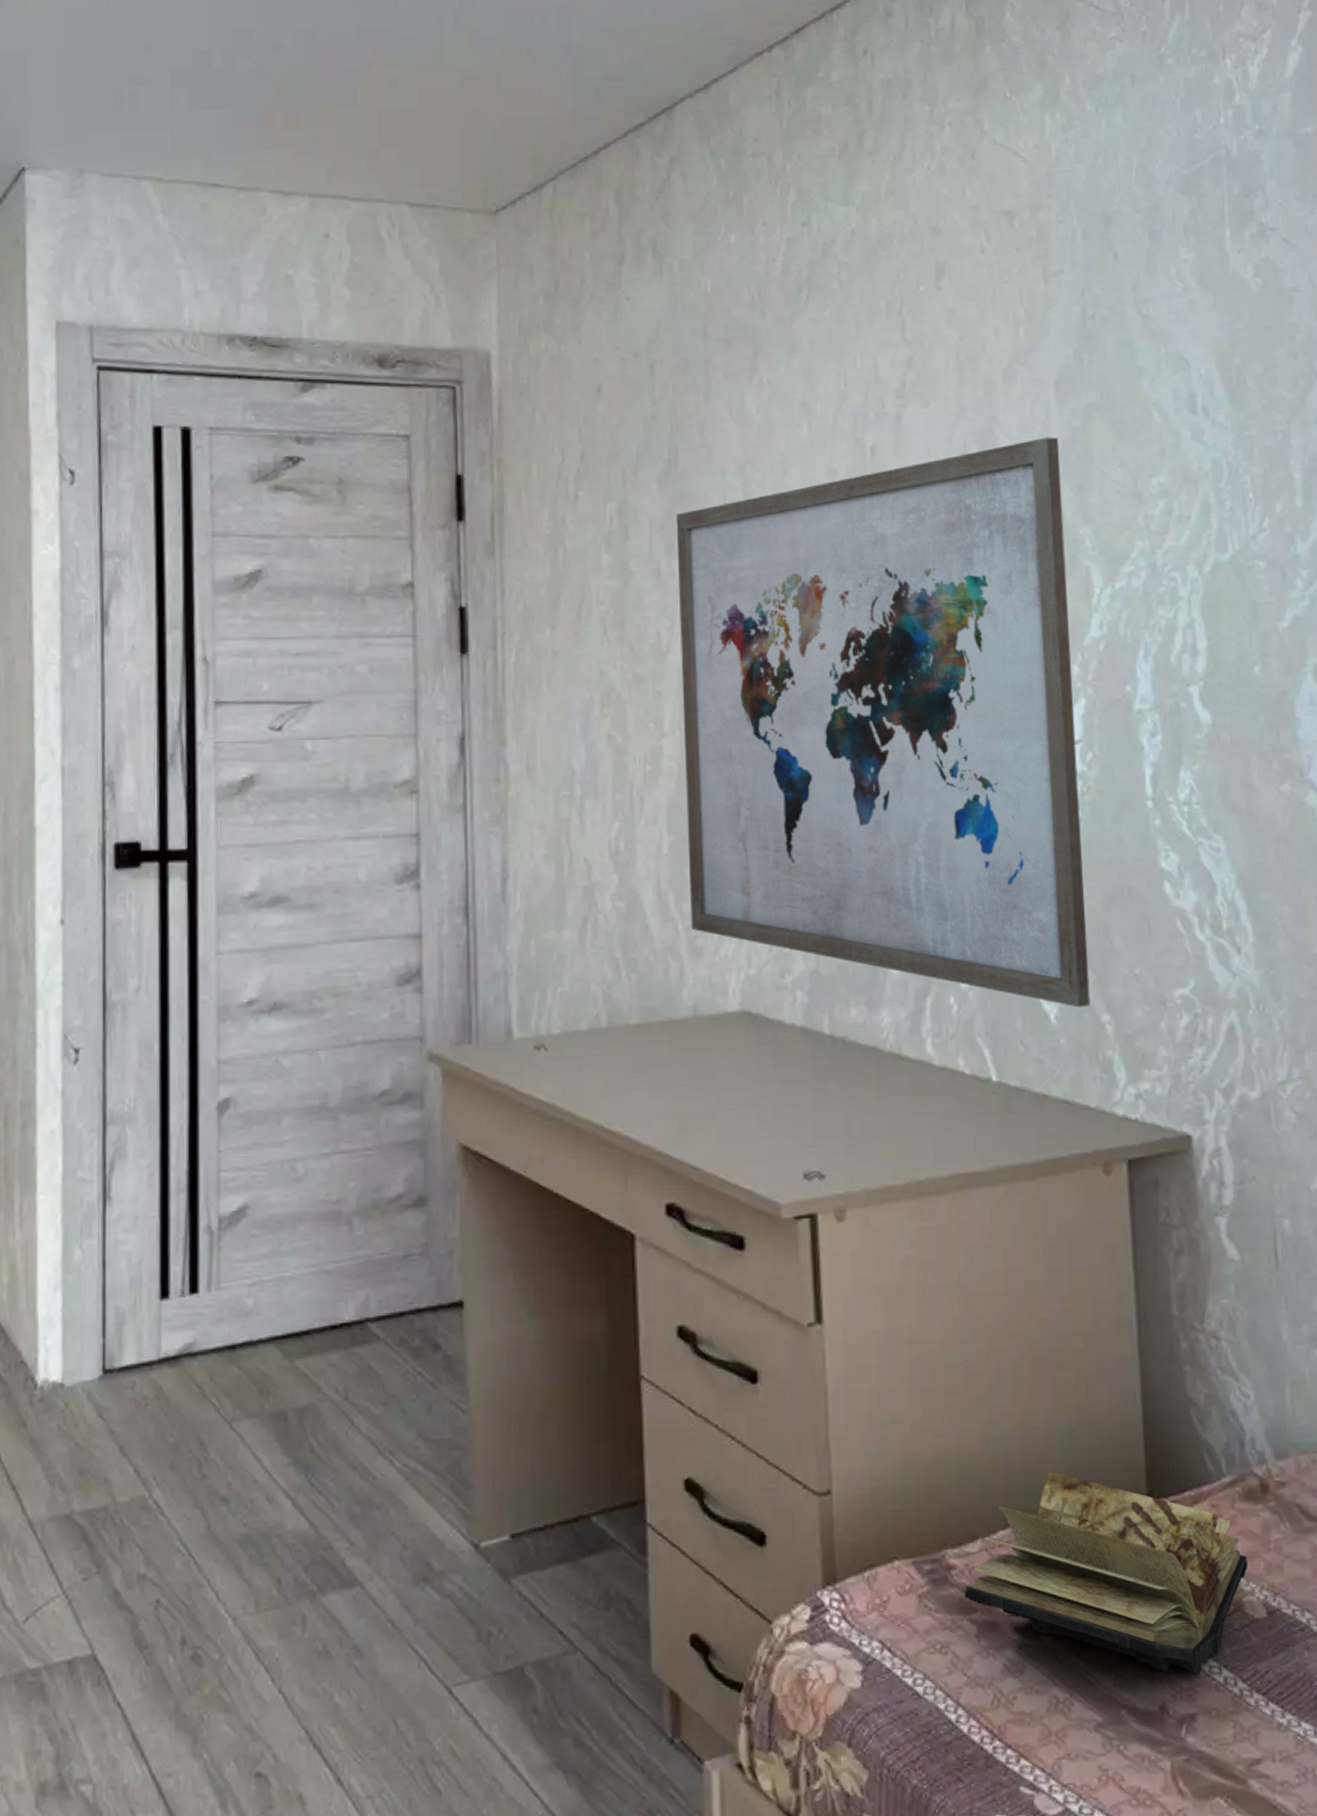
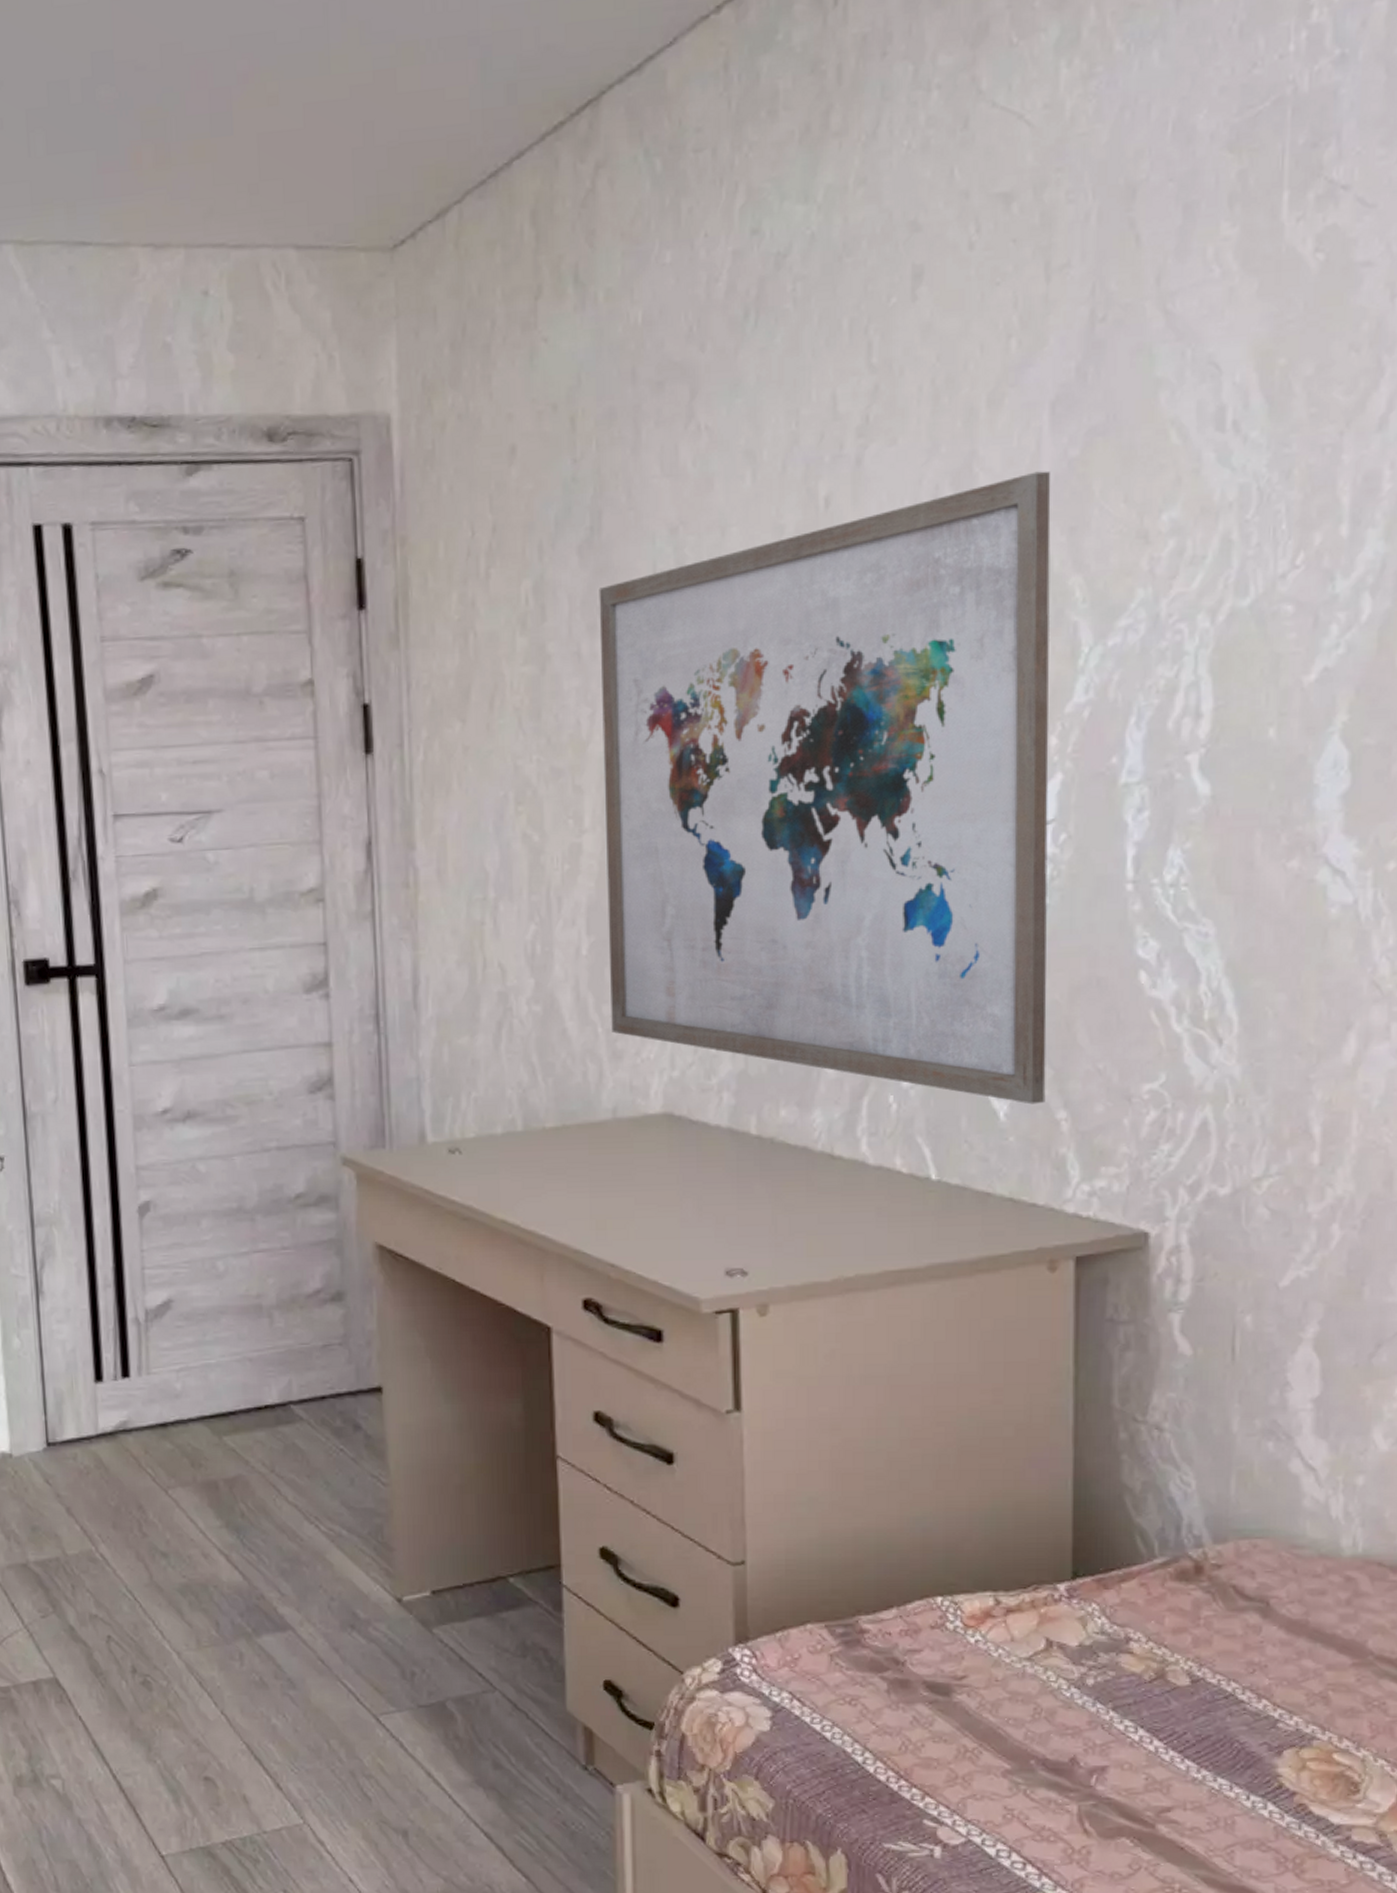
book: present [964,1471,1249,1676] -> none [877,1549,1175,1734]

